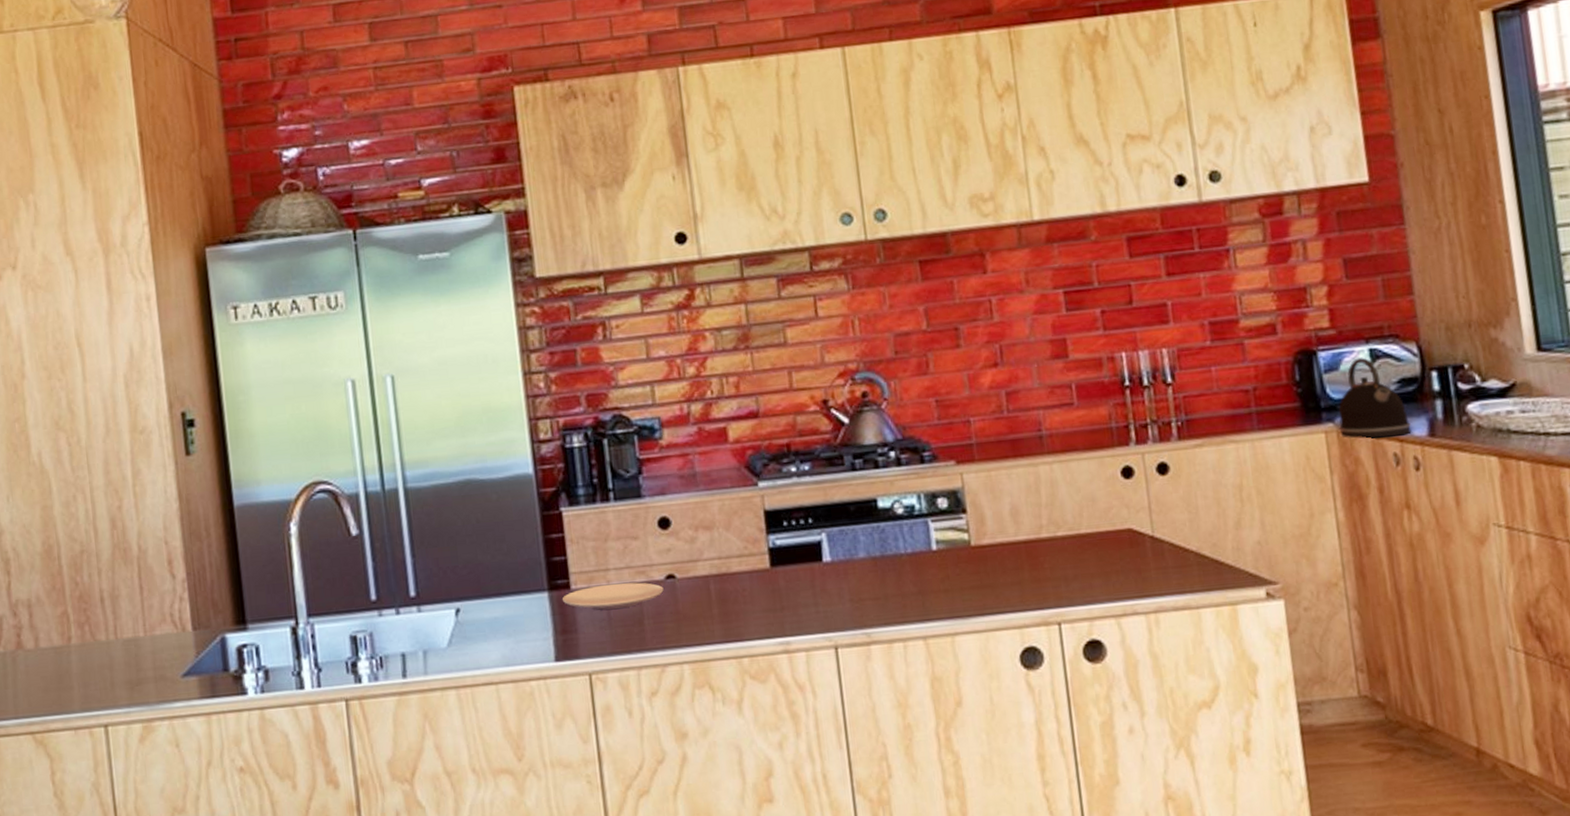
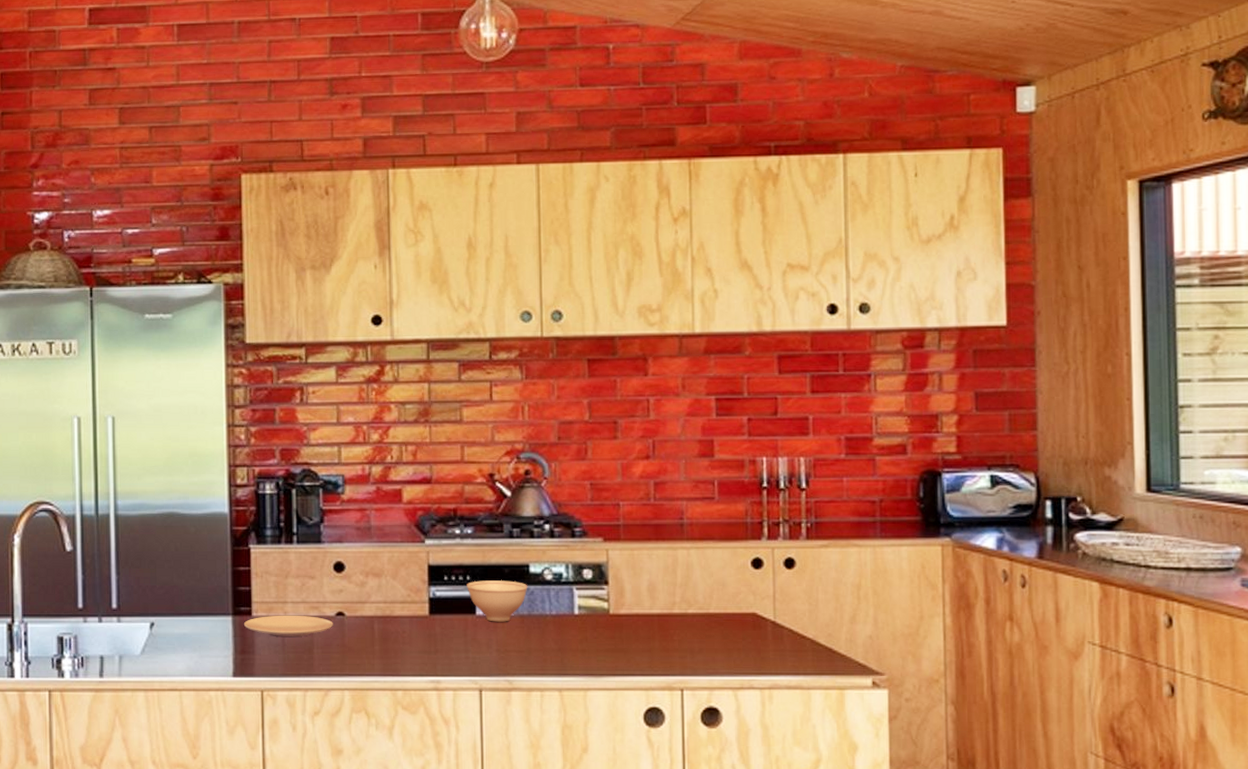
bowl: none [809,519,878,568] -> present [467,580,528,622]
kettle: present [1338,357,1412,439] -> none [955,482,1023,556]

